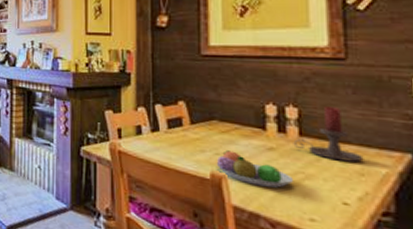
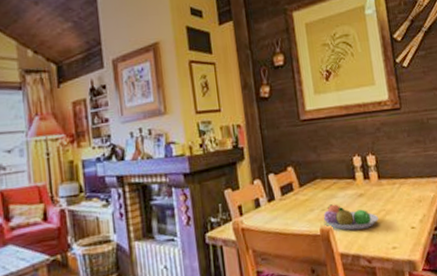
candle holder: present [293,106,364,163] -> none [375,149,420,194]

